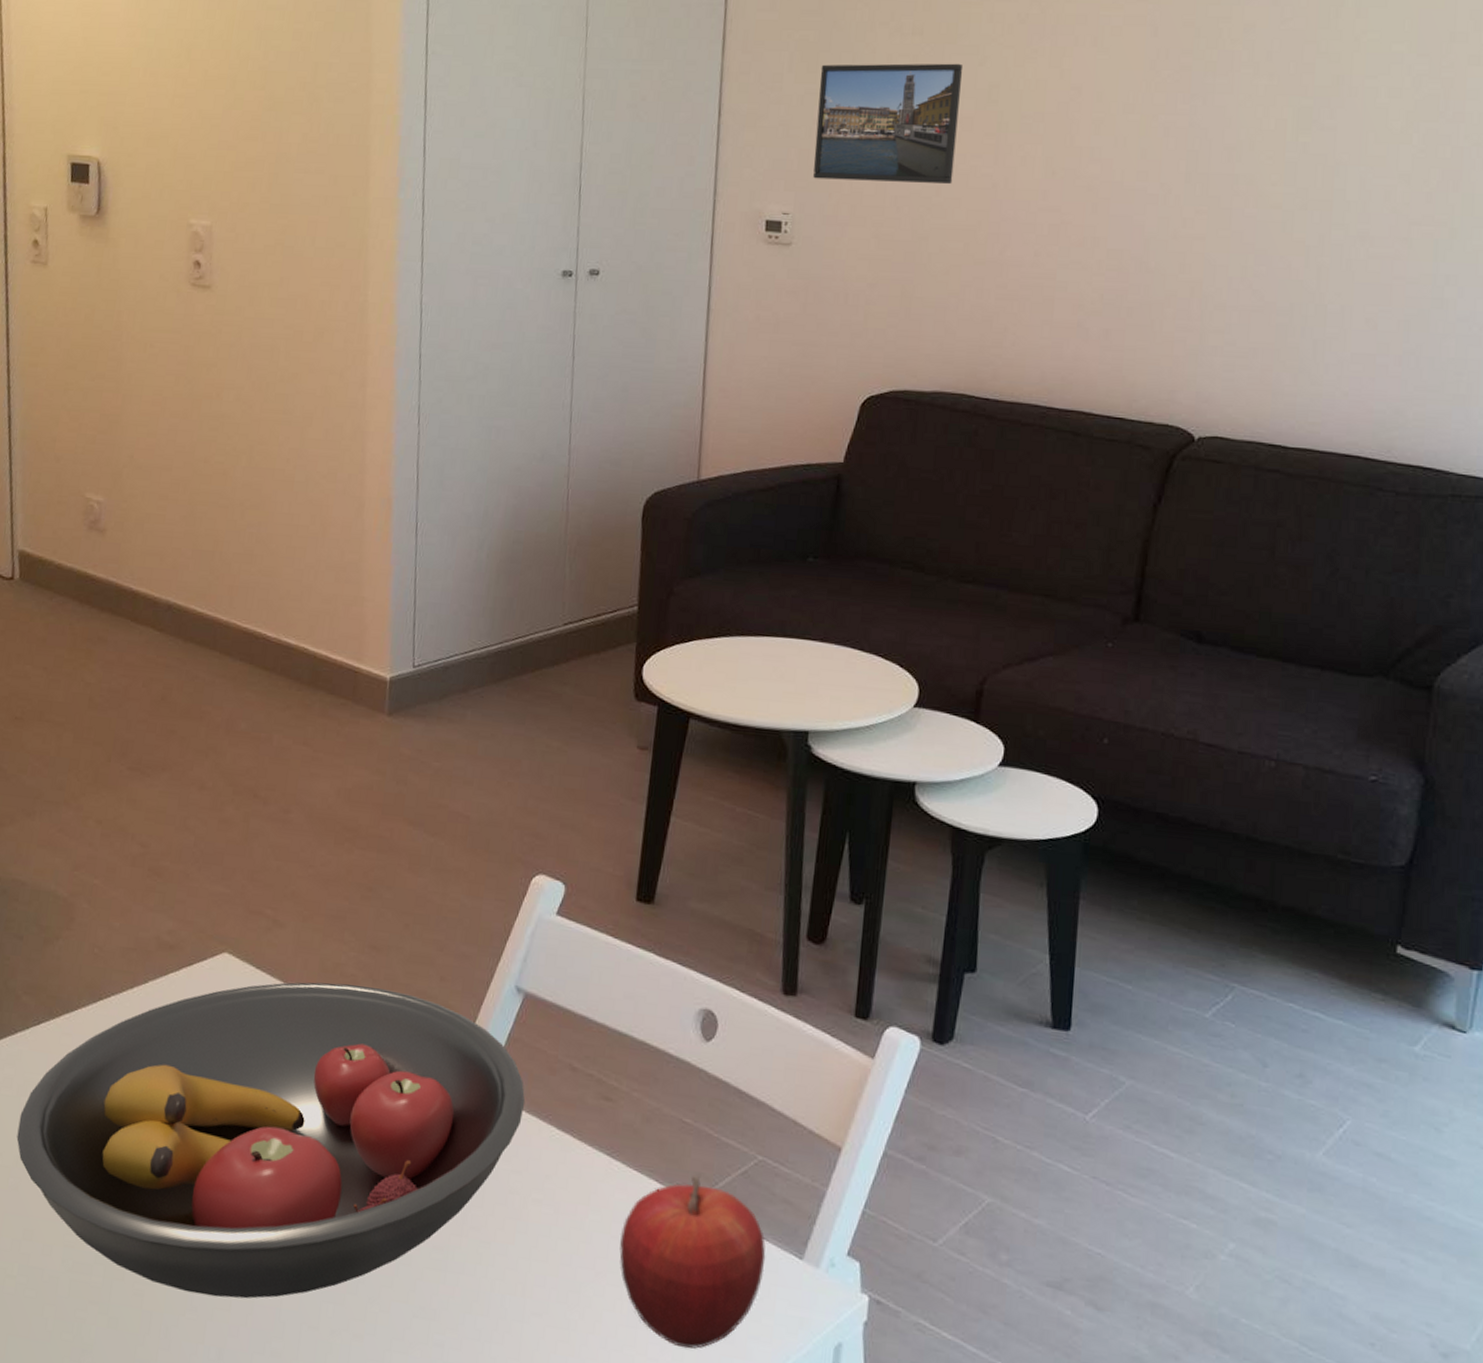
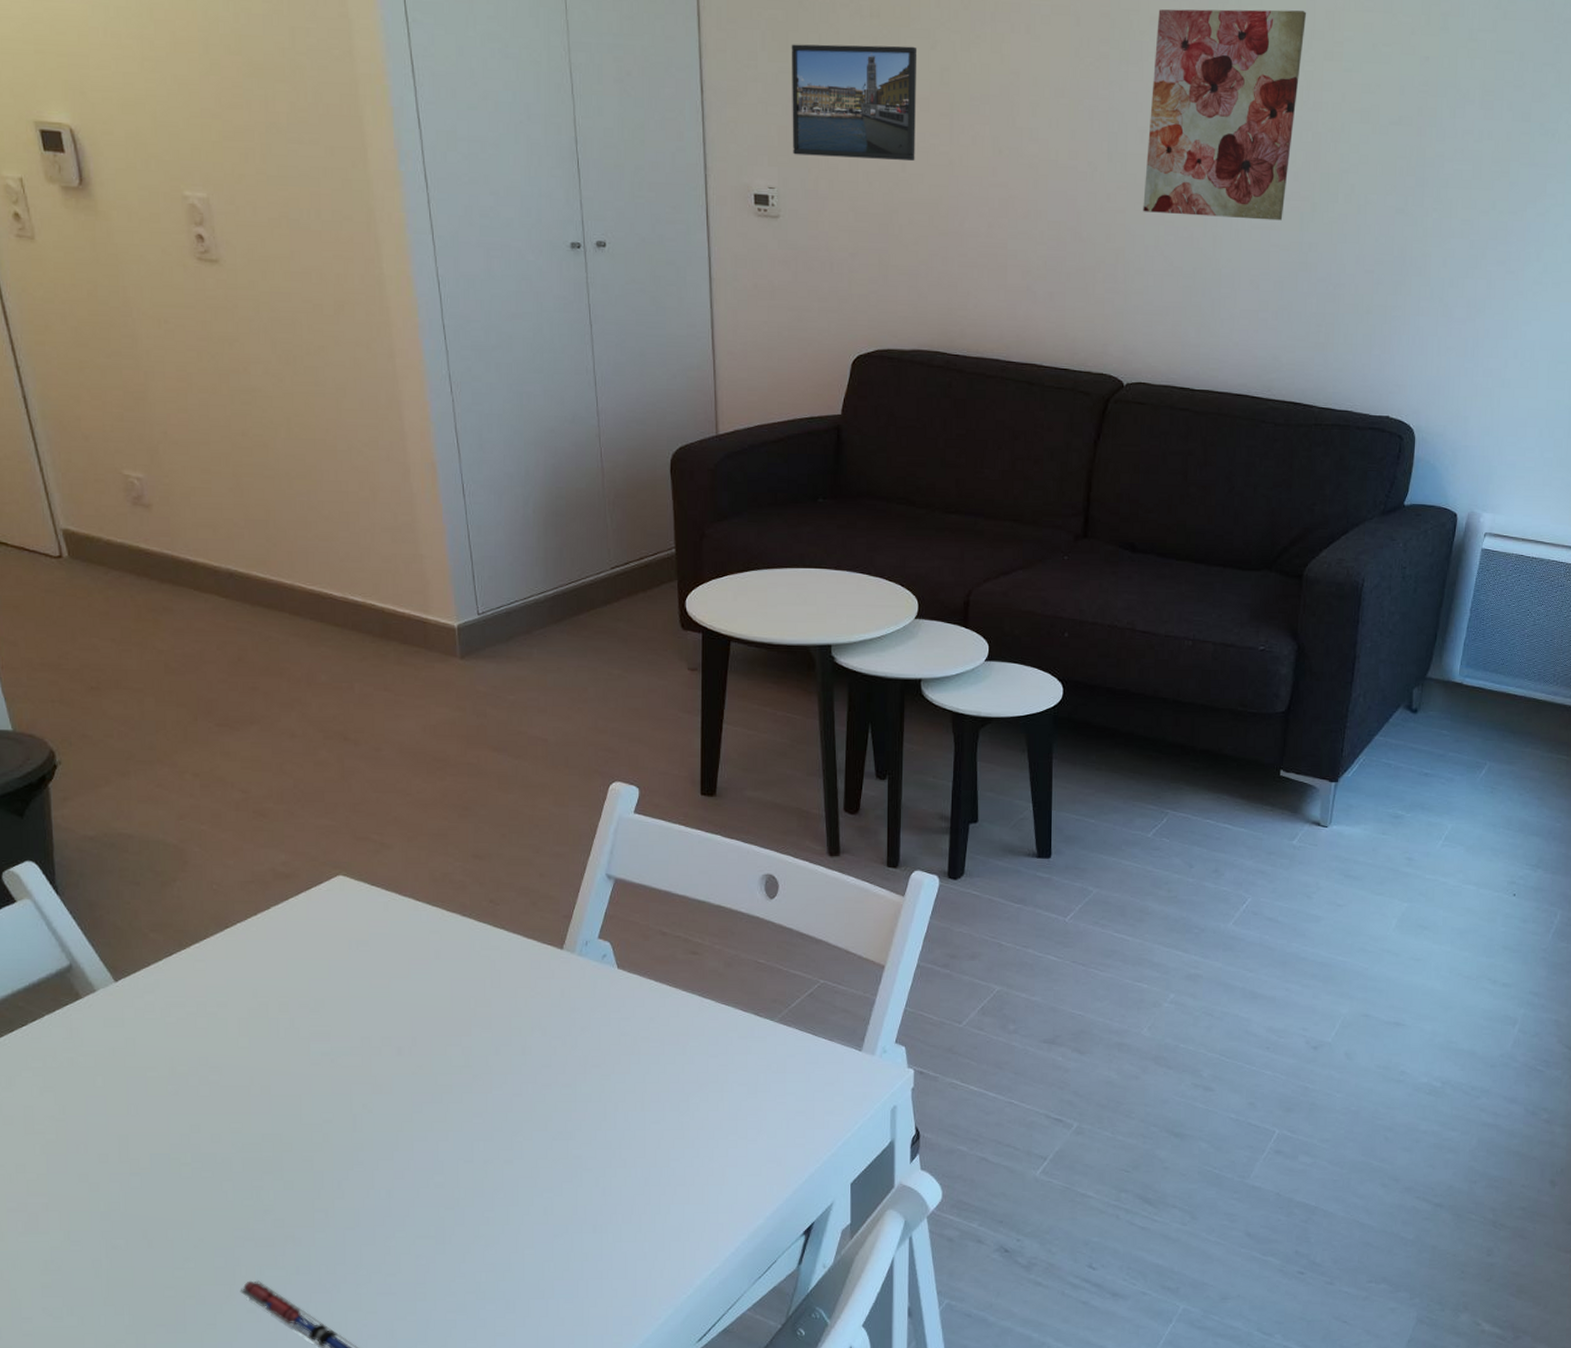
fruit bowl: present [16,982,526,1299] -> none [167,888,626,1152]
fruit: present [619,1175,766,1349] -> none [717,1001,833,1128]
wall art: none [1227,10,1446,249] -> present [1143,9,1307,221]

